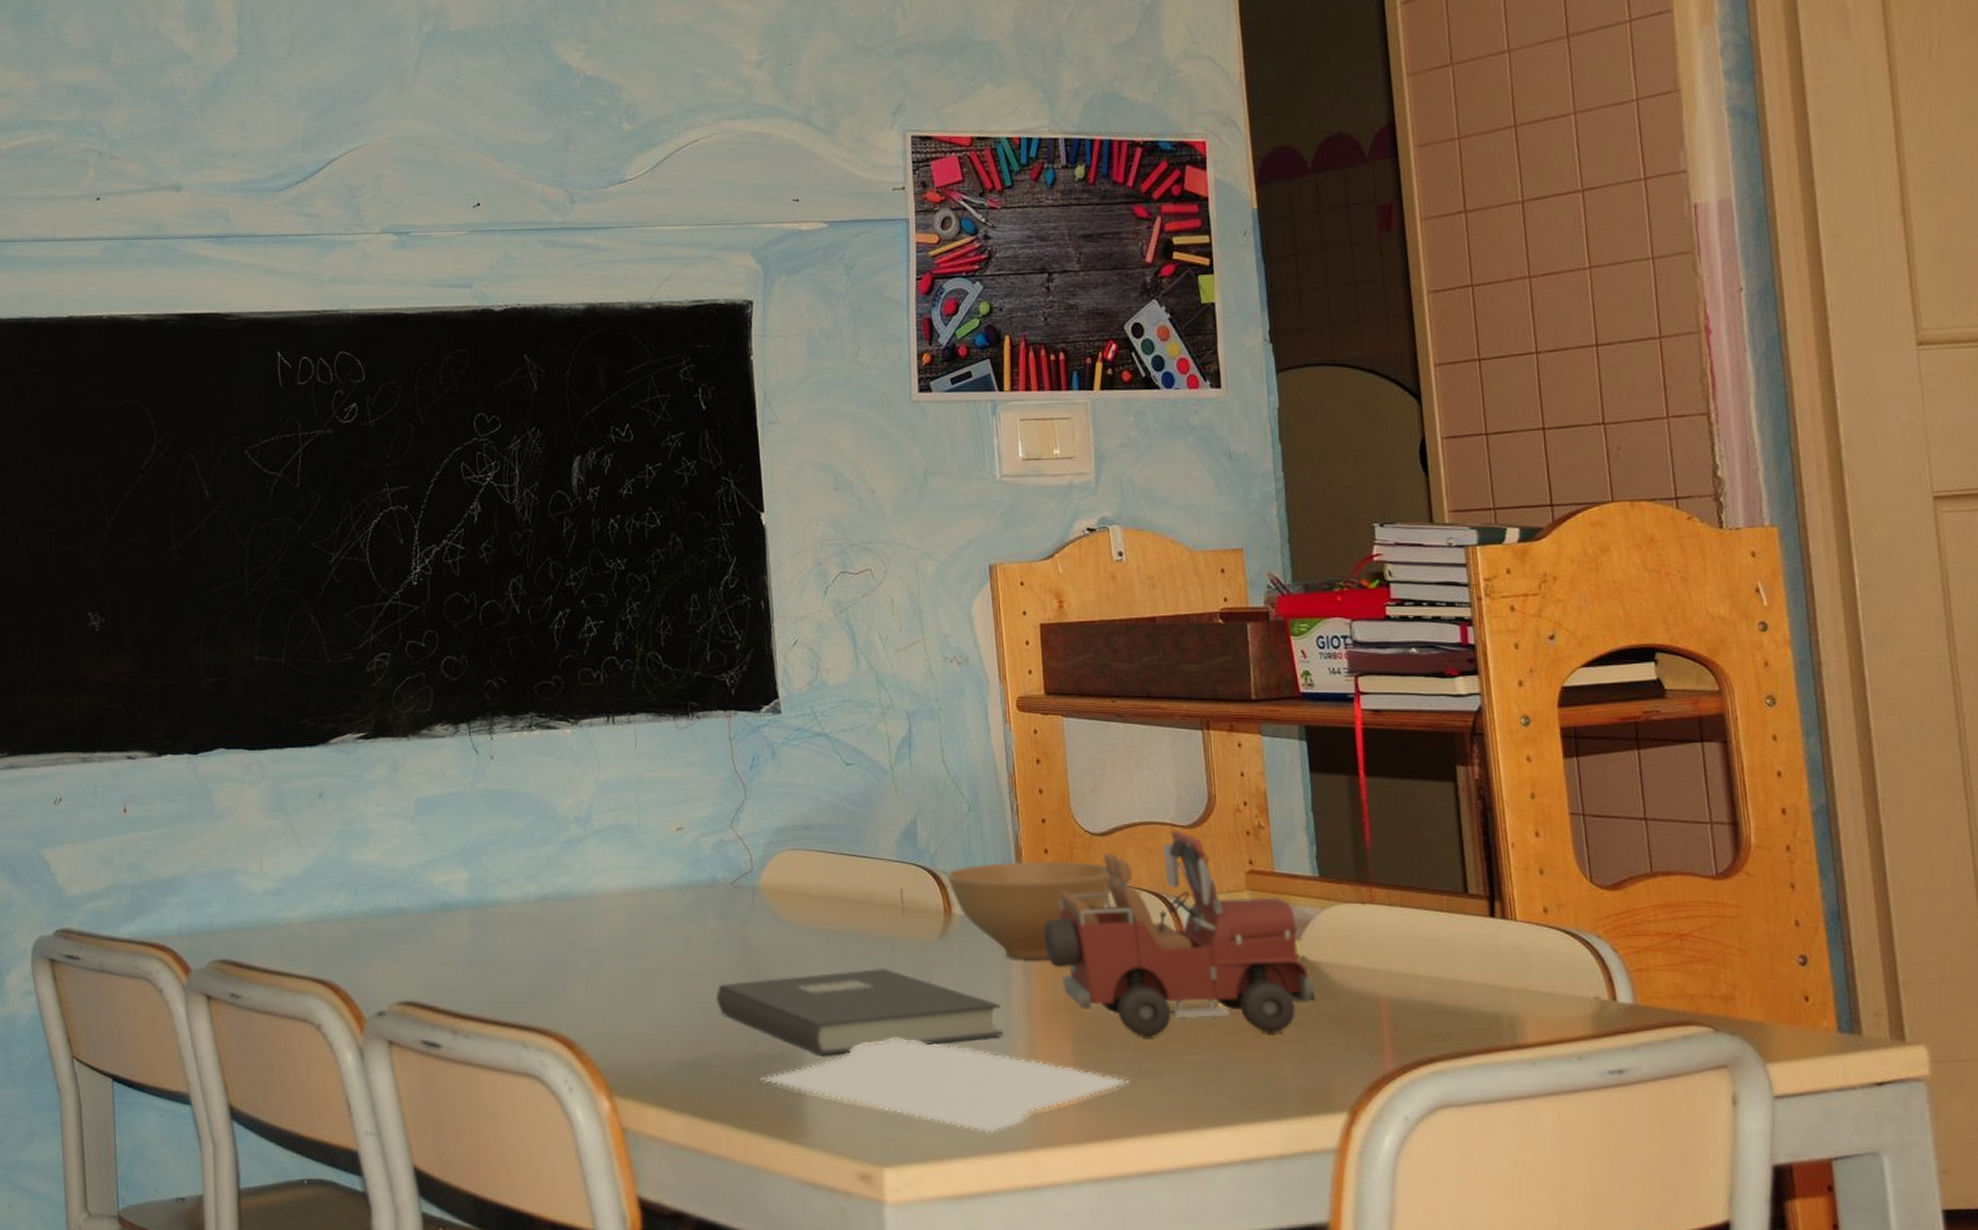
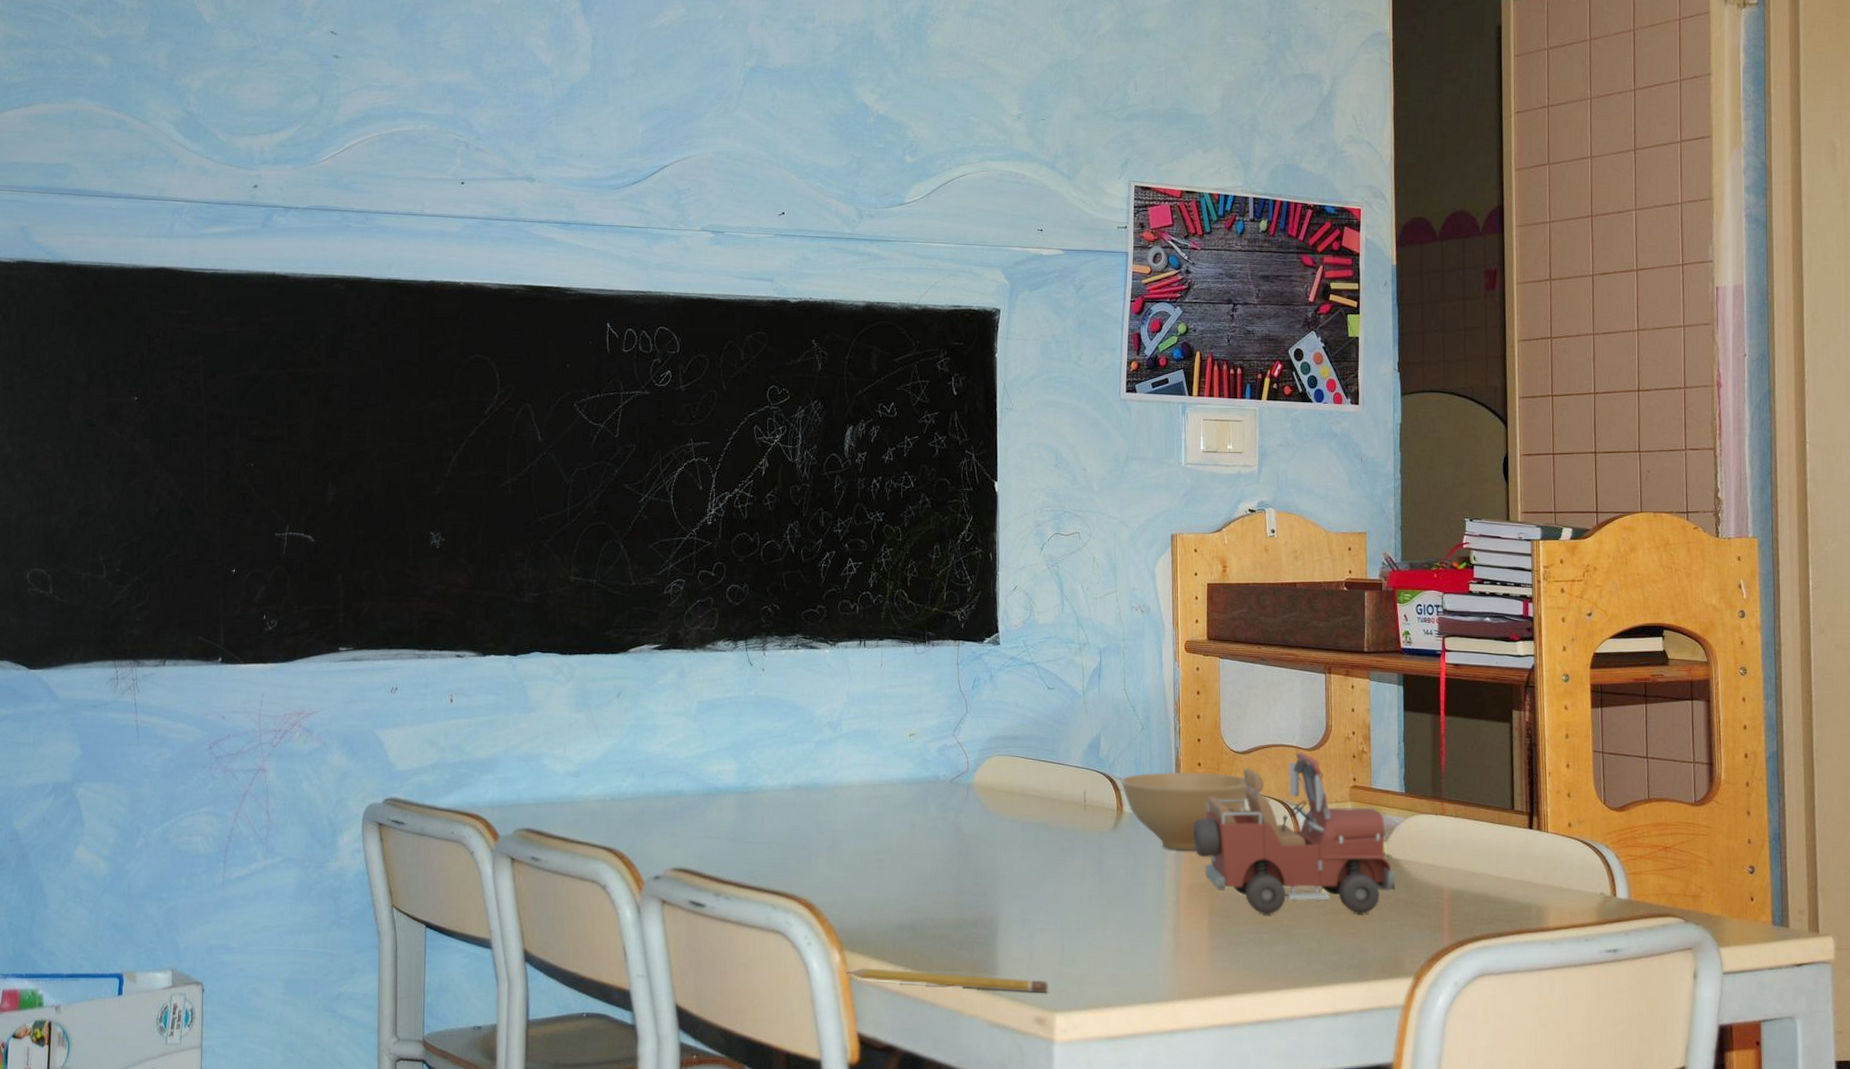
pencil: none [618,1117,873,1143] -> present [846,968,1048,993]
book: present [715,969,1003,1055] -> none [931,853,1156,922]
paper sheet: present [761,1039,1129,1133] -> none [963,910,1250,987]

